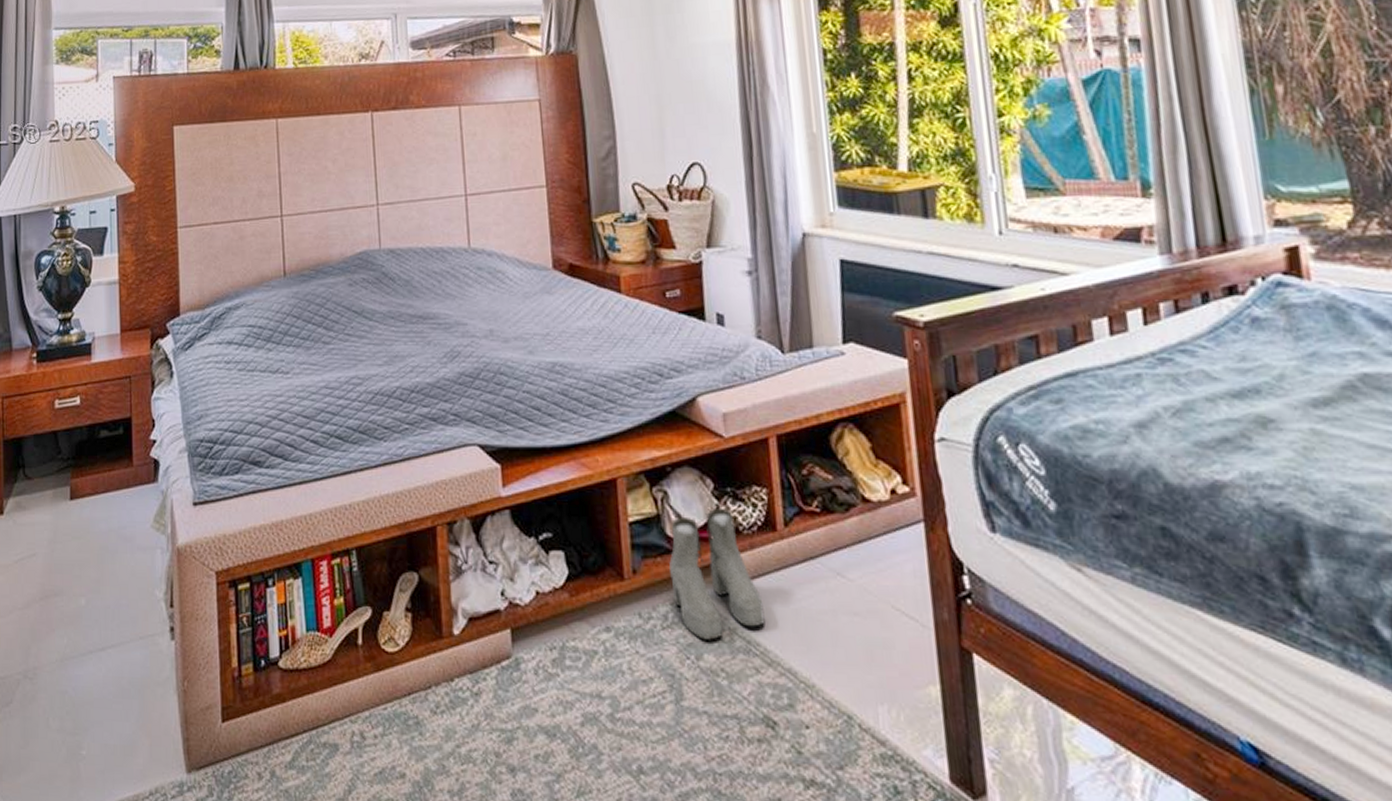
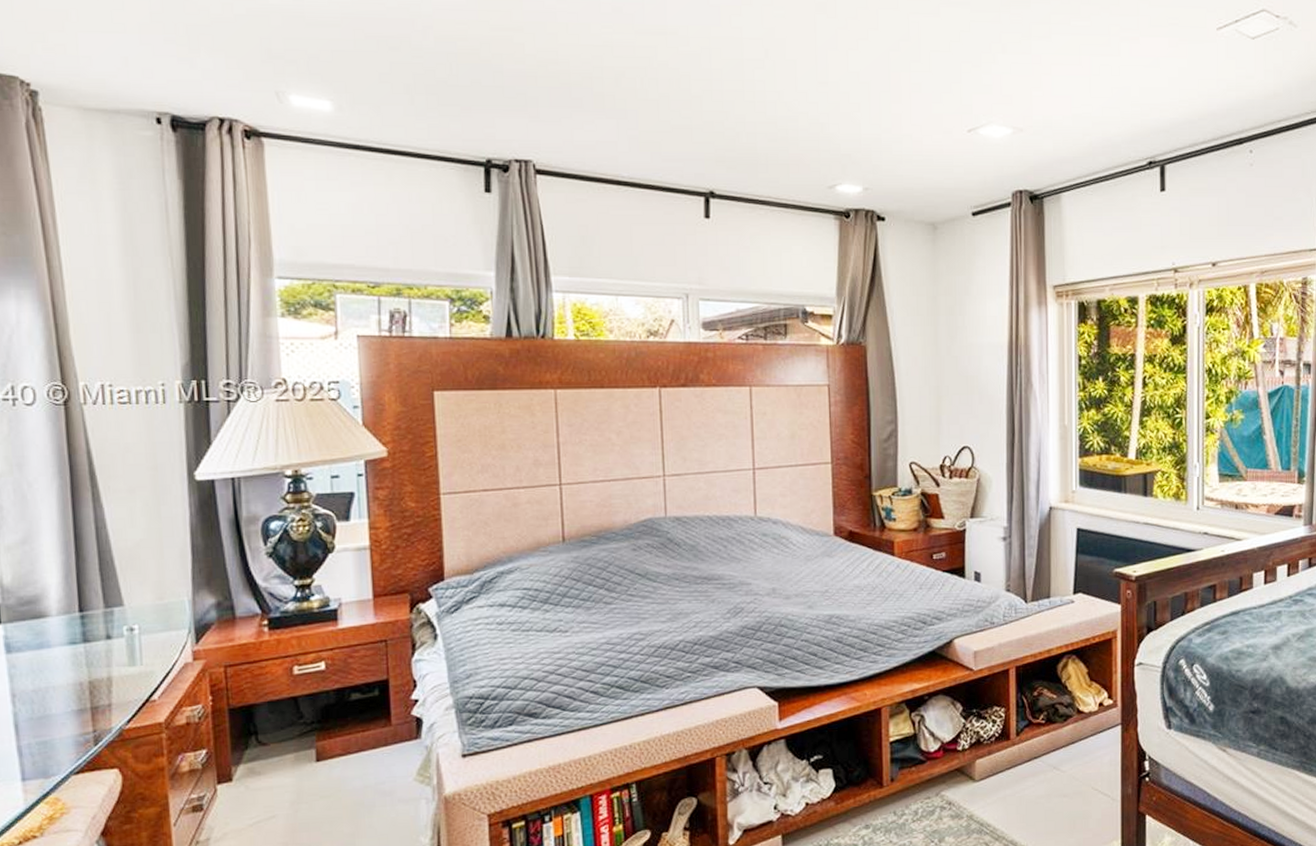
boots: present [669,509,765,640] -> none [922,726,996,827]

